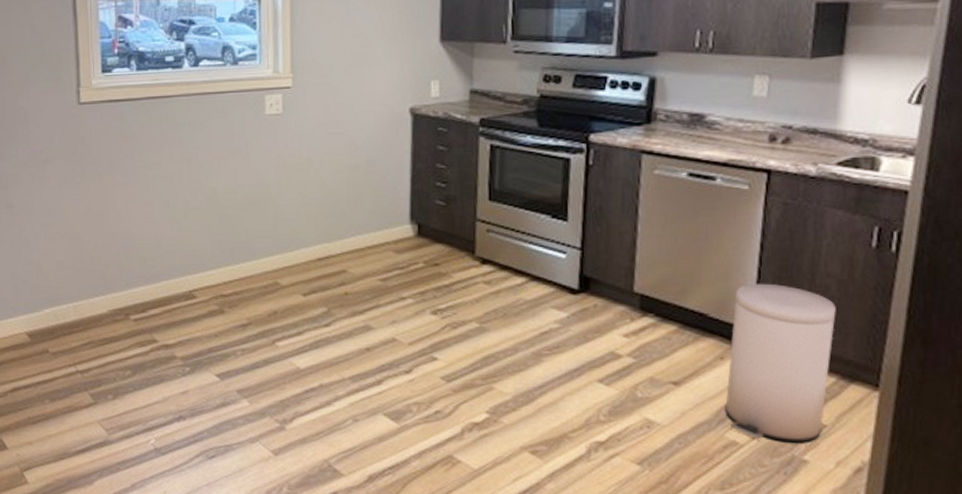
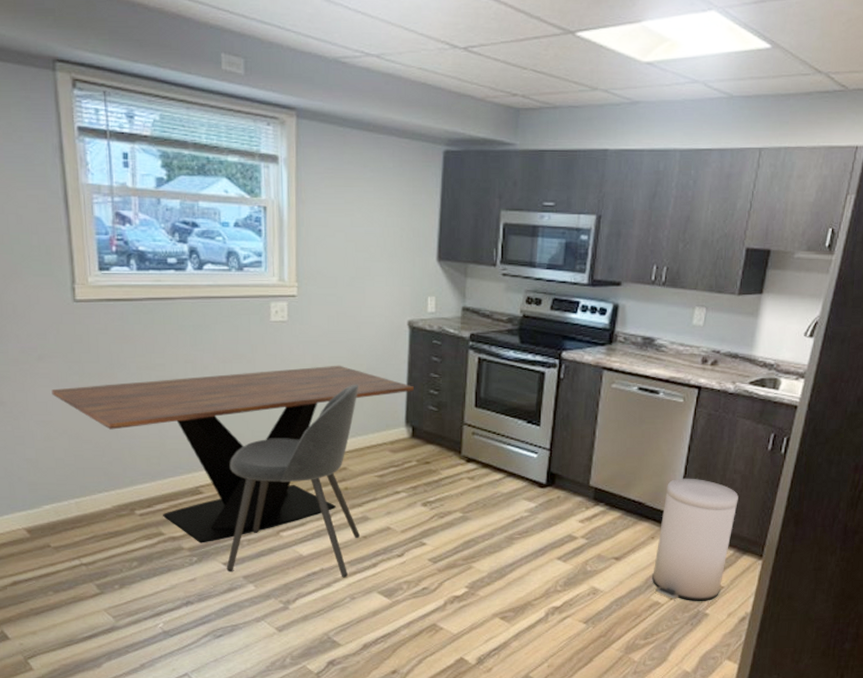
dining table: none [55,158,419,352] -> present [51,365,415,543]
dining chair: none [219,178,362,396] -> present [226,384,359,578]

